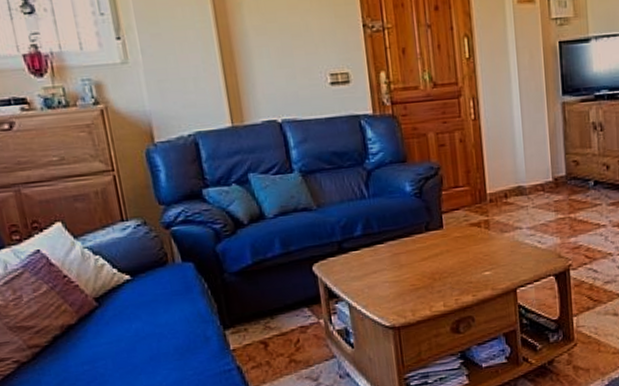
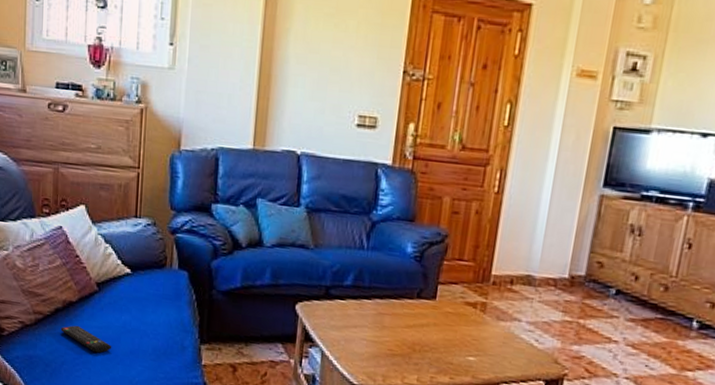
remote control: none [64,347,129,370] -> present [60,325,112,353]

